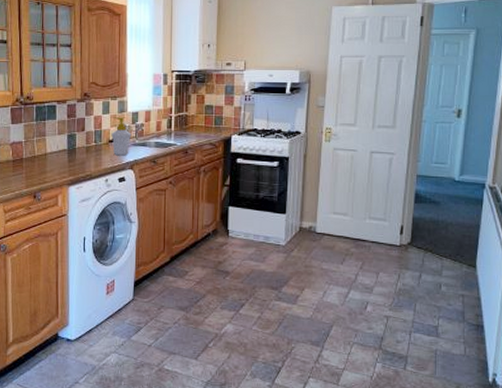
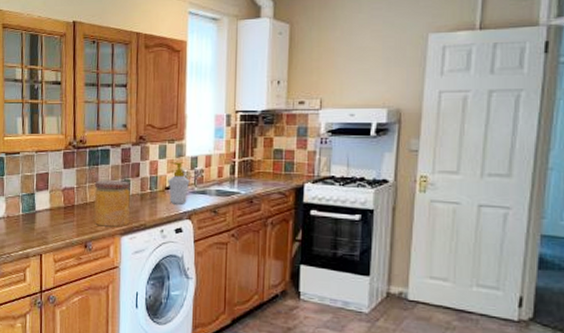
jar: none [42,134,76,178] -> present [94,180,130,227]

